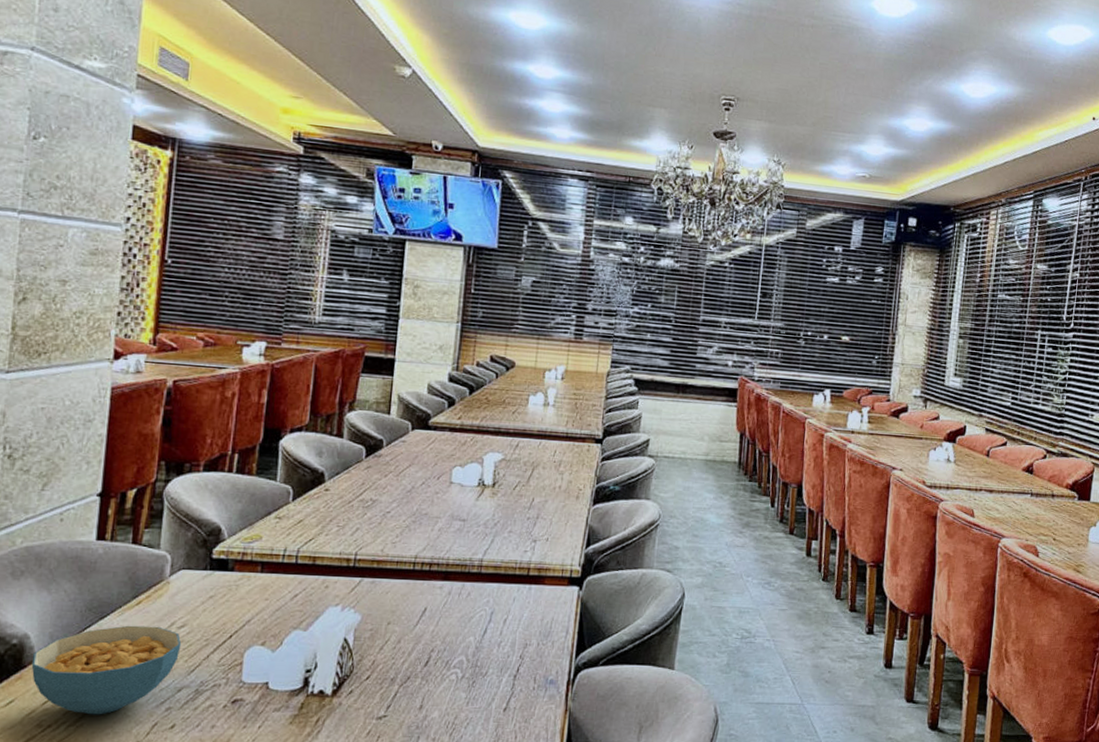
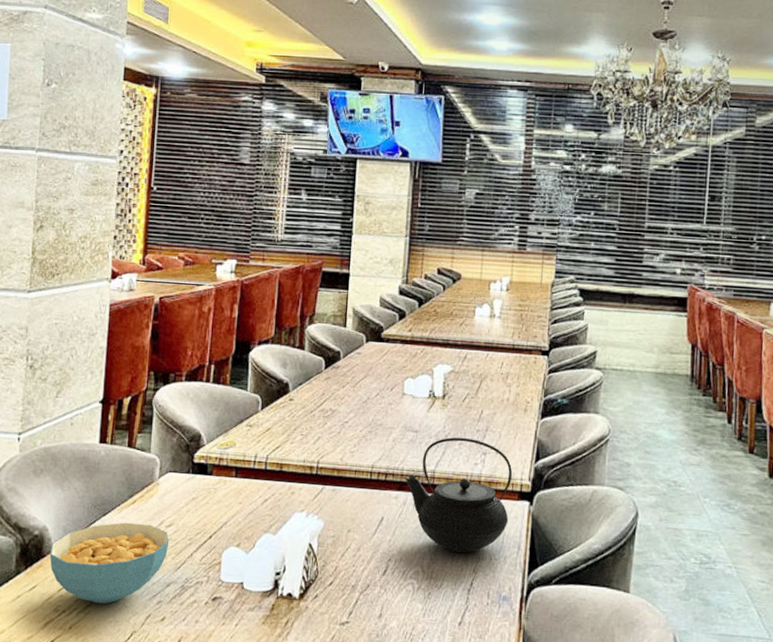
teapot: none [450,525,563,640] -> present [405,437,513,553]

